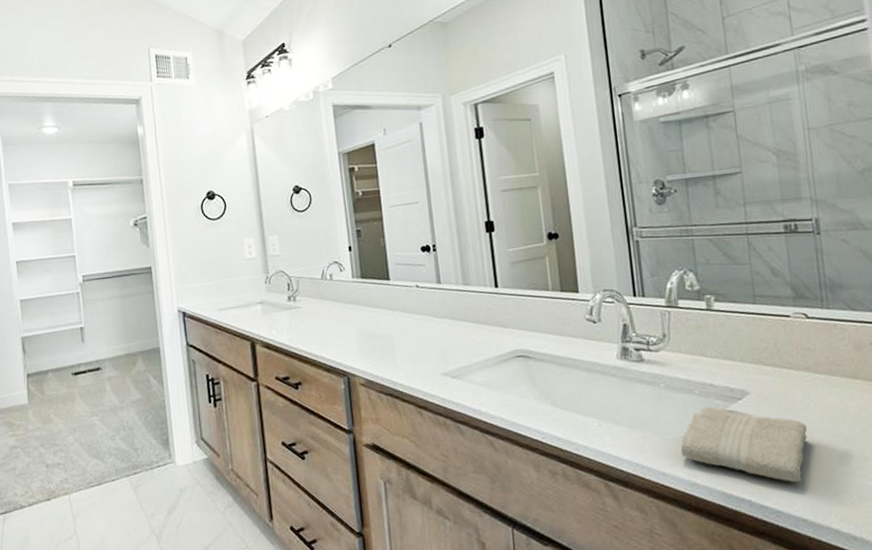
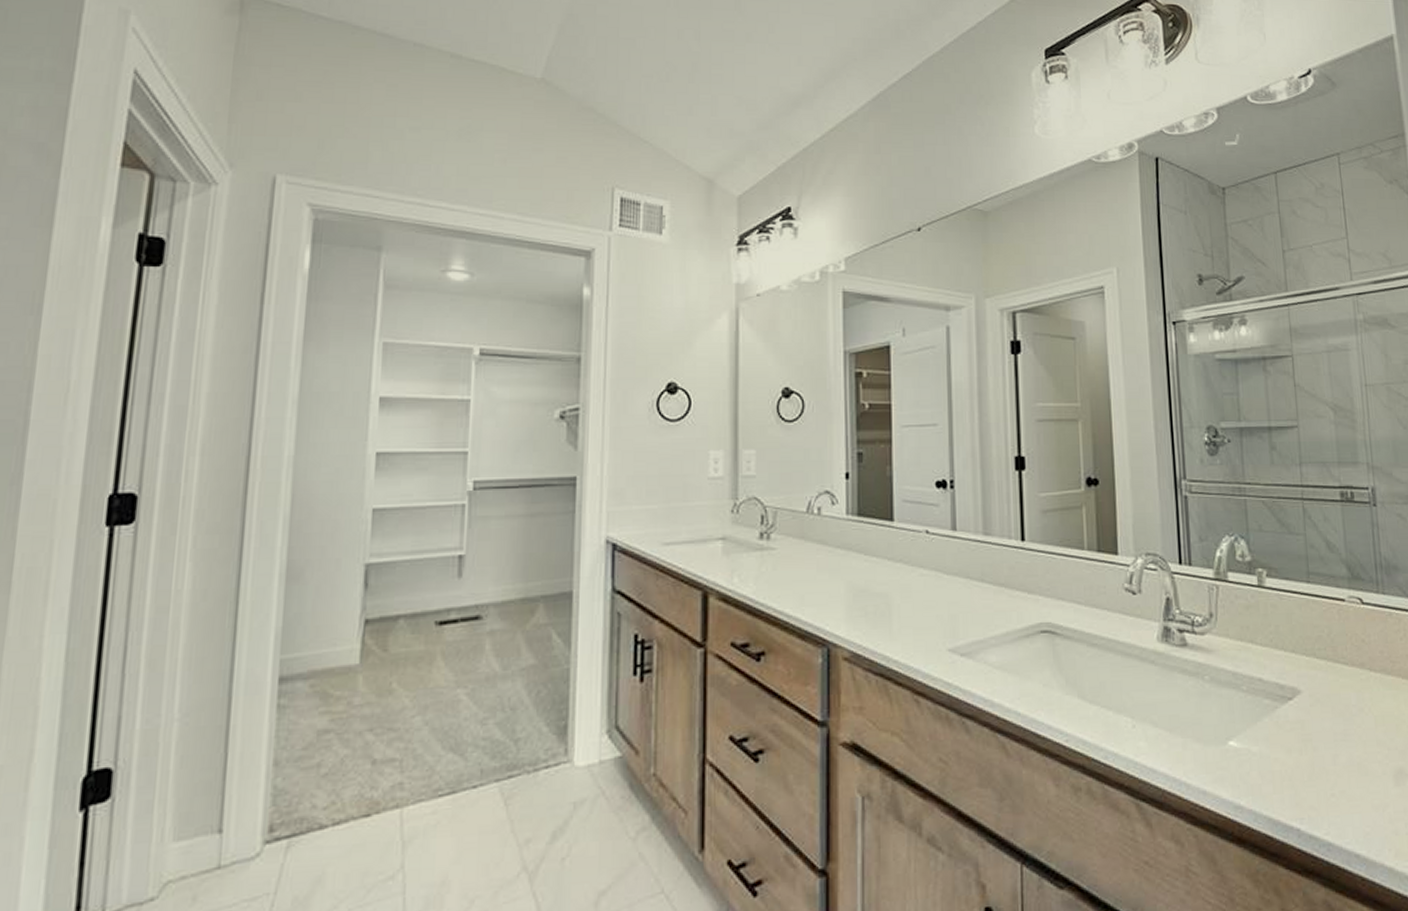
washcloth: present [680,406,808,483] -> none [1224,707,1361,807]

